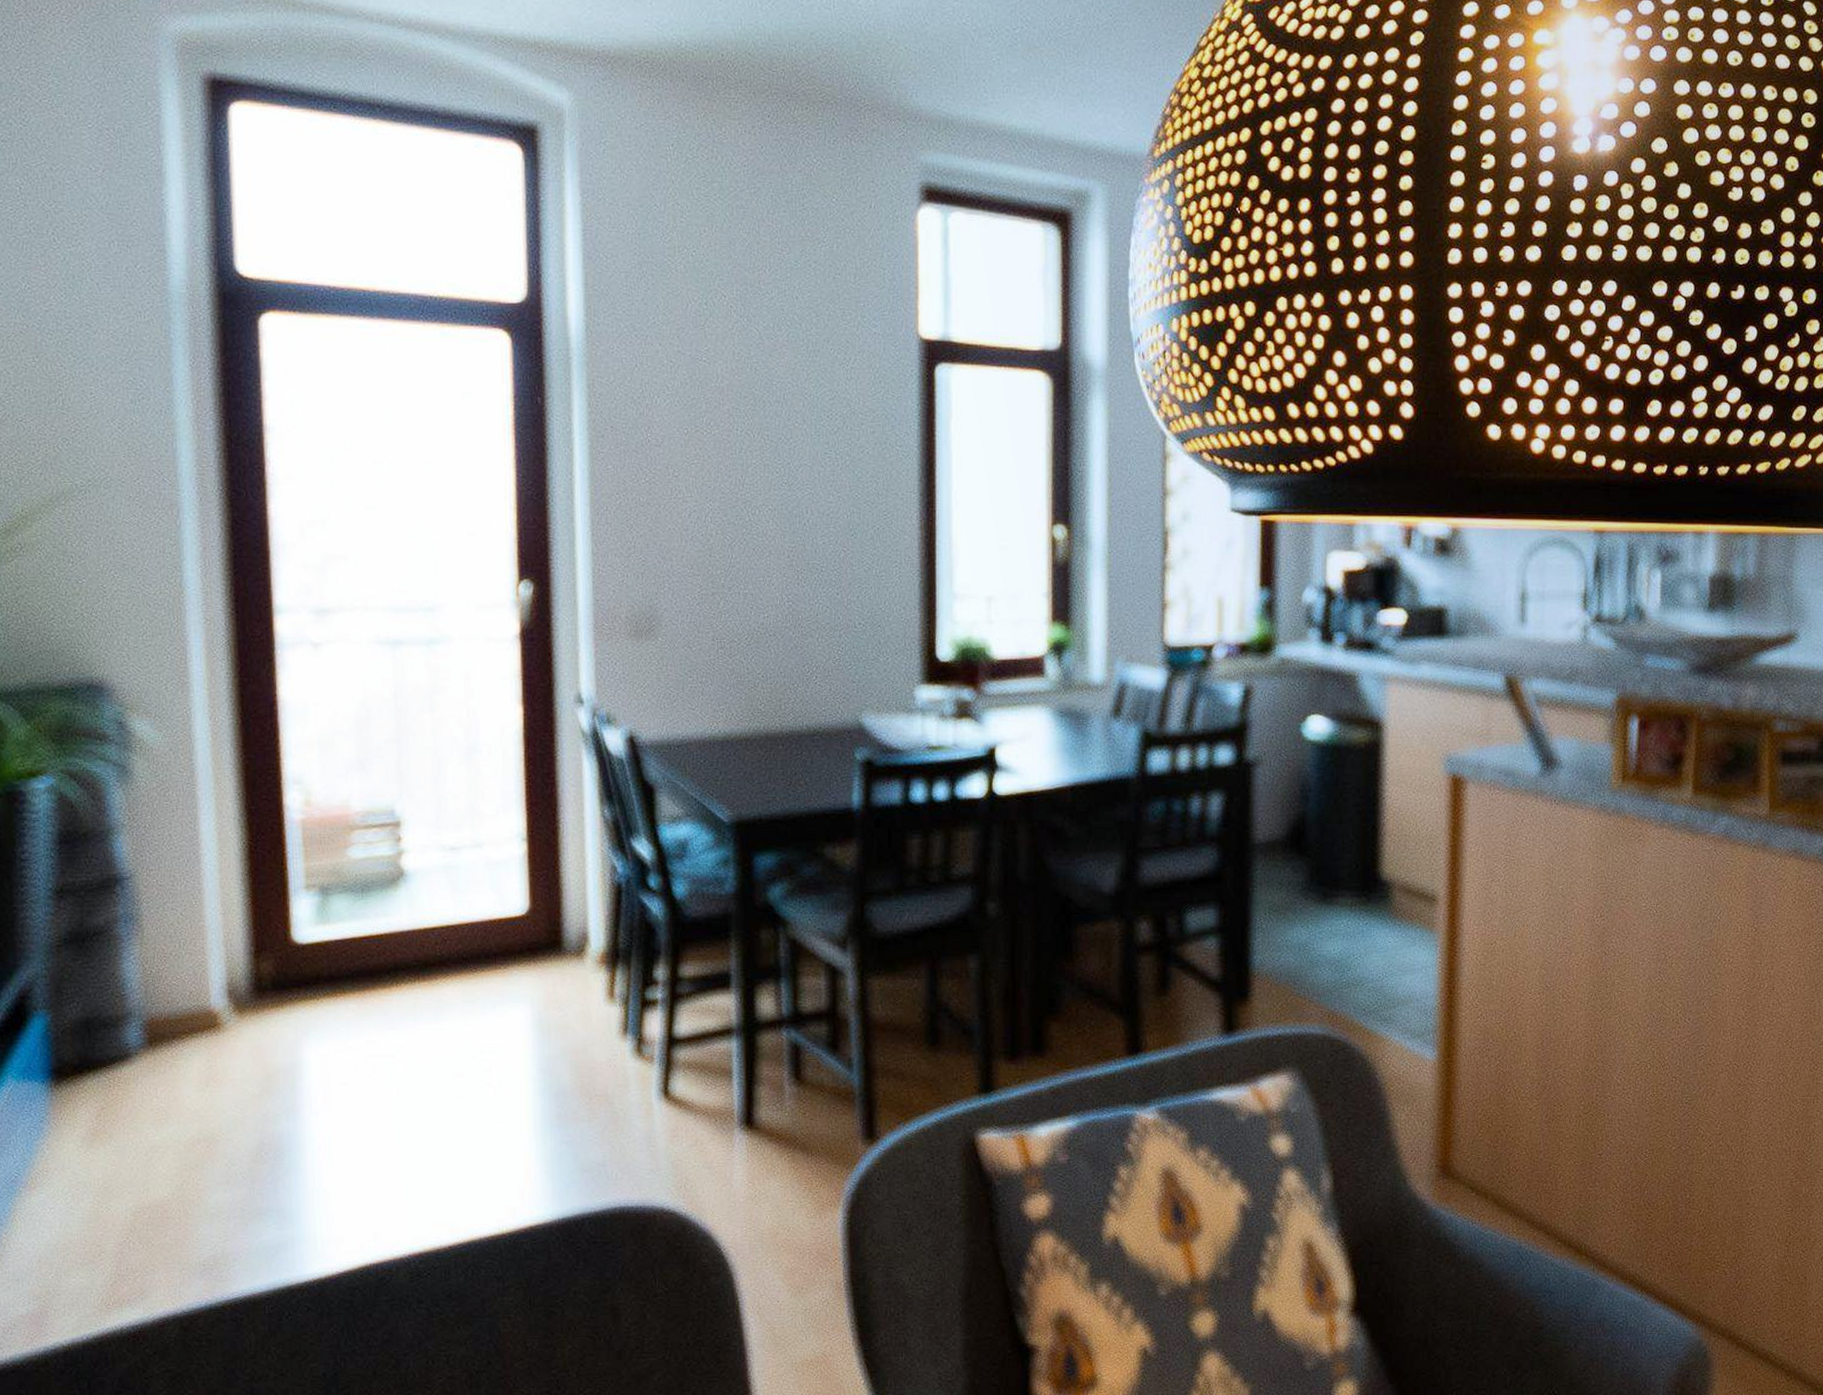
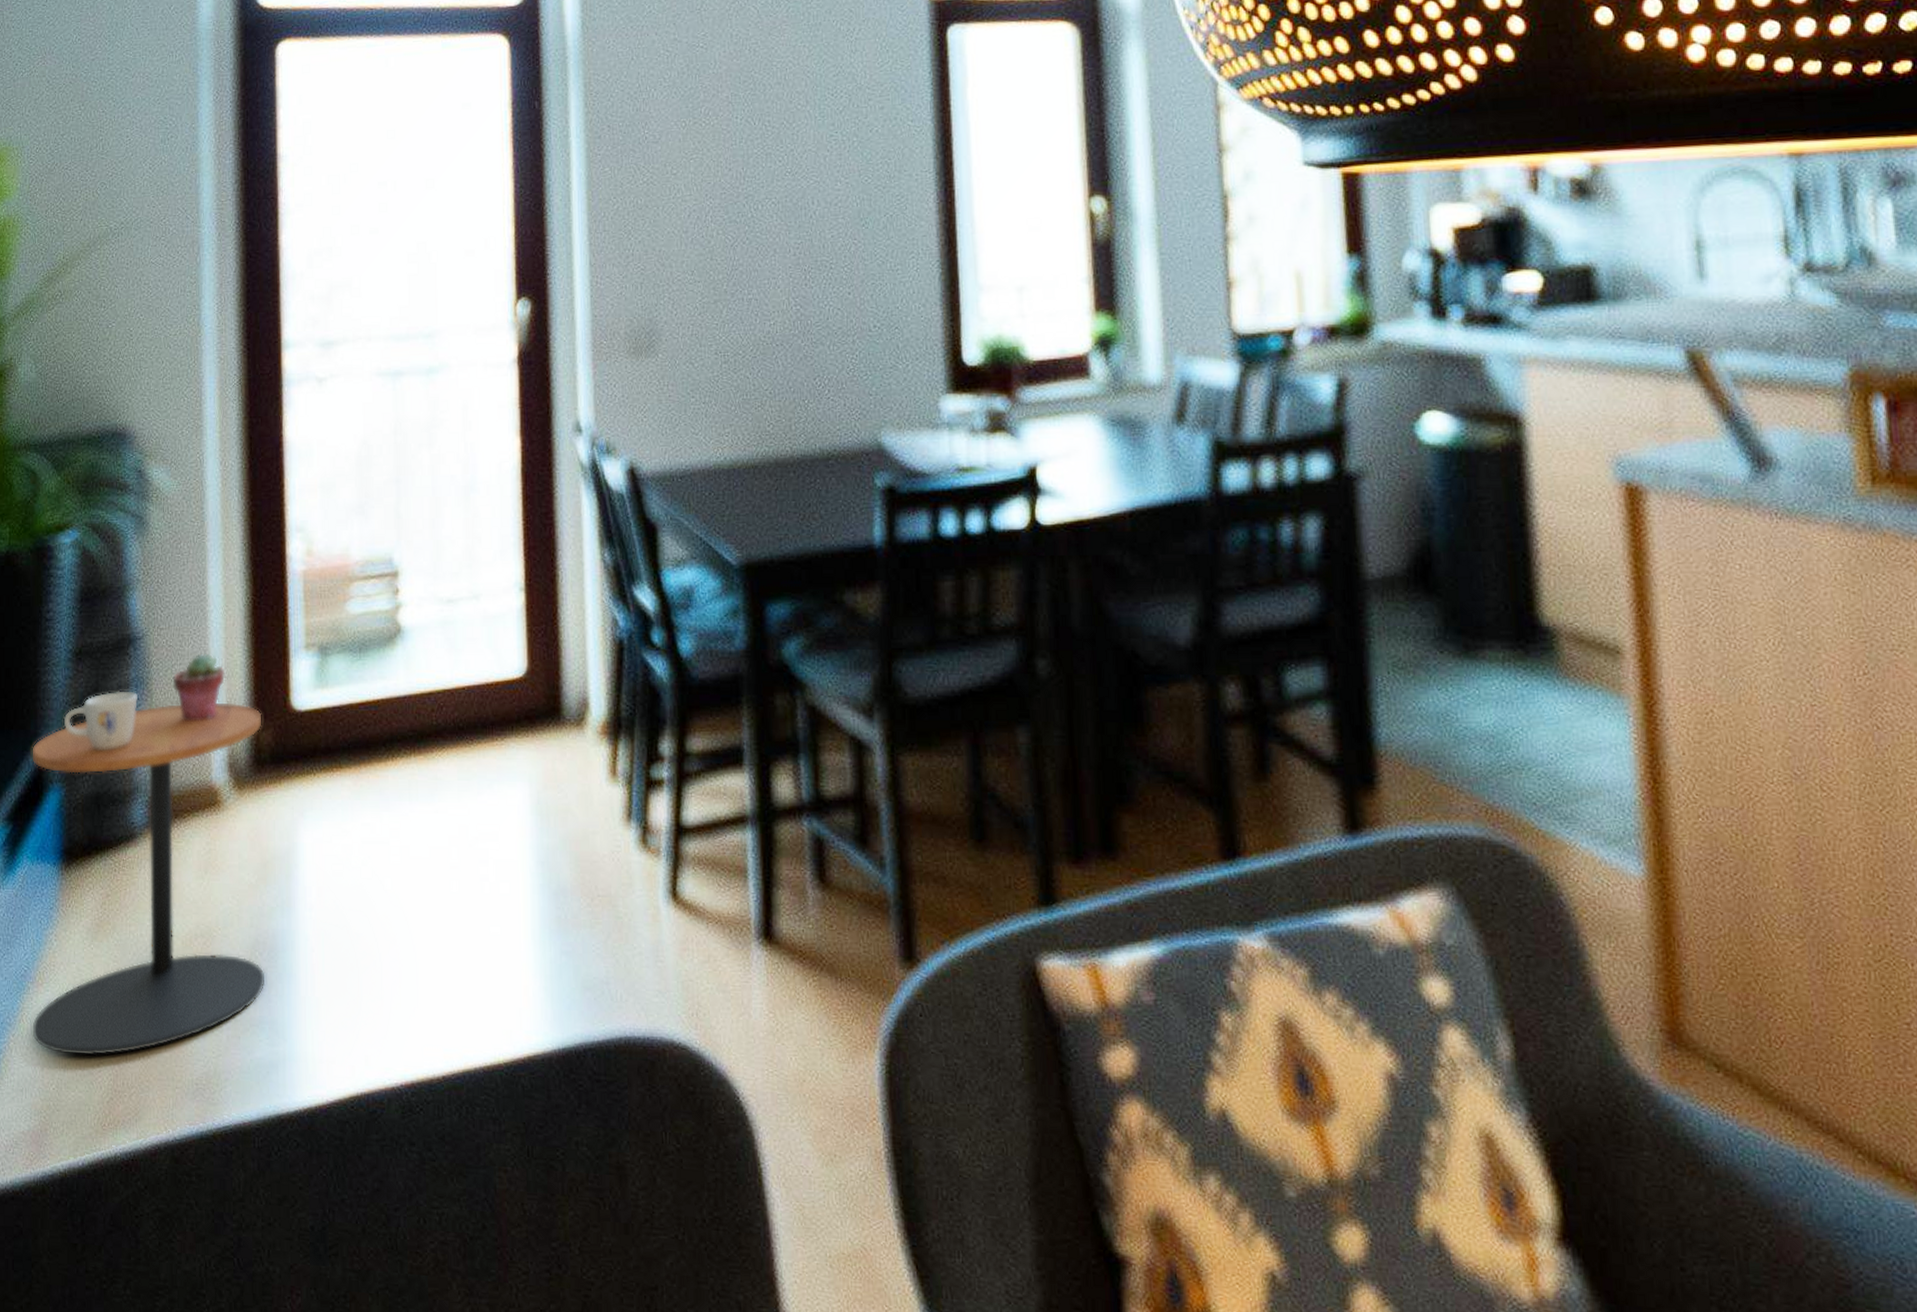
side table: none [11,935,272,1248] -> present [32,701,266,1057]
mug: none [45,926,129,980] -> present [63,691,139,751]
potted succulent: none [164,892,222,954] -> present [172,653,226,722]

